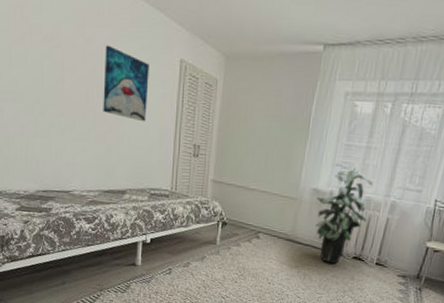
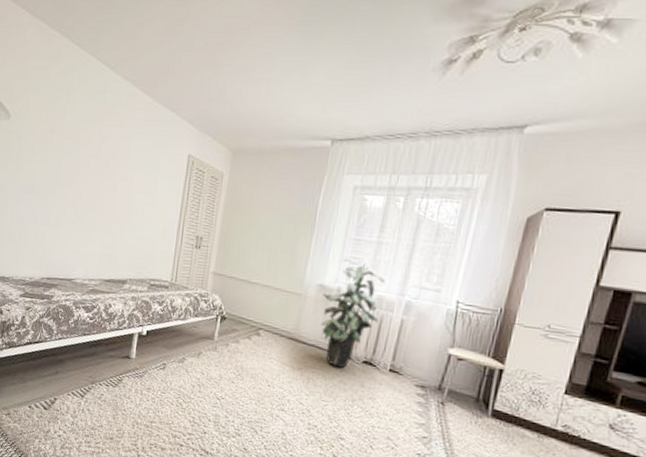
wall art: present [103,45,149,122] -> none [111,142,159,214]

